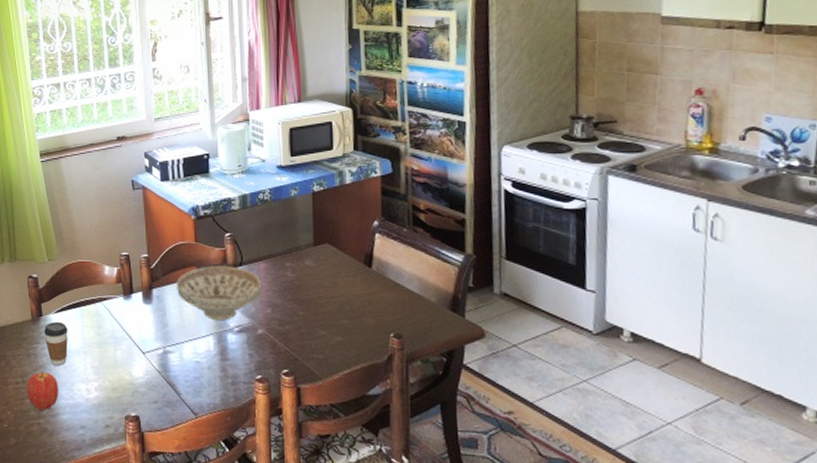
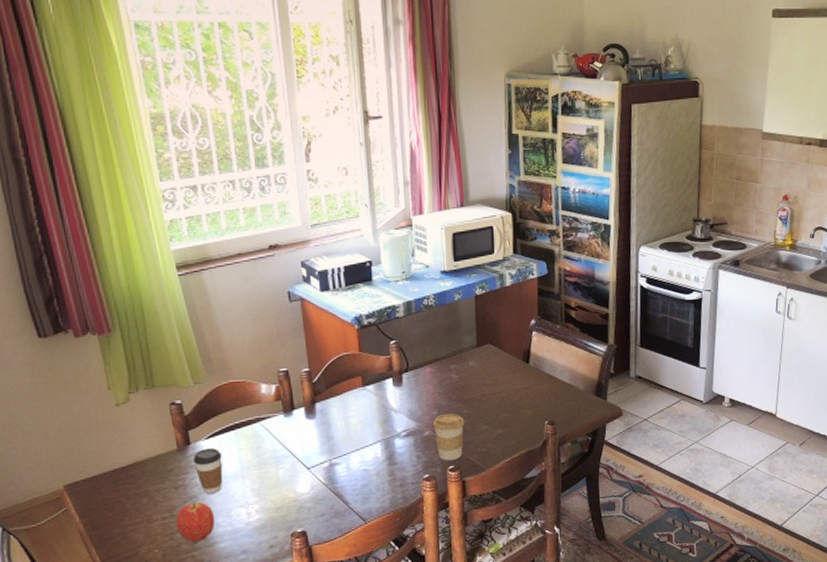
decorative bowl: present [177,266,262,320] -> none [341,373,428,427]
coffee cup: none [267,314,300,364] -> present [433,414,465,461]

